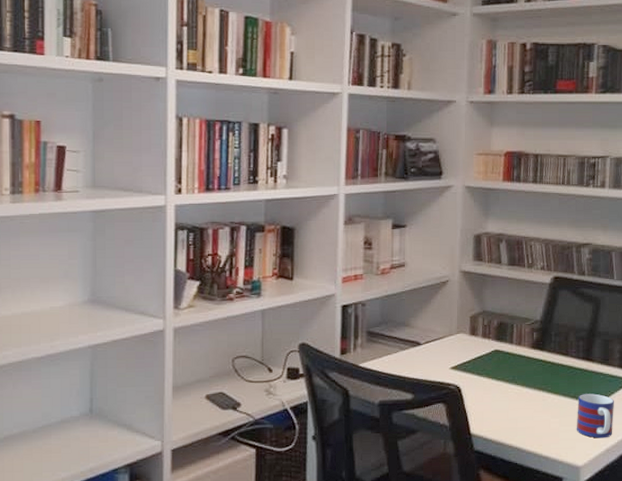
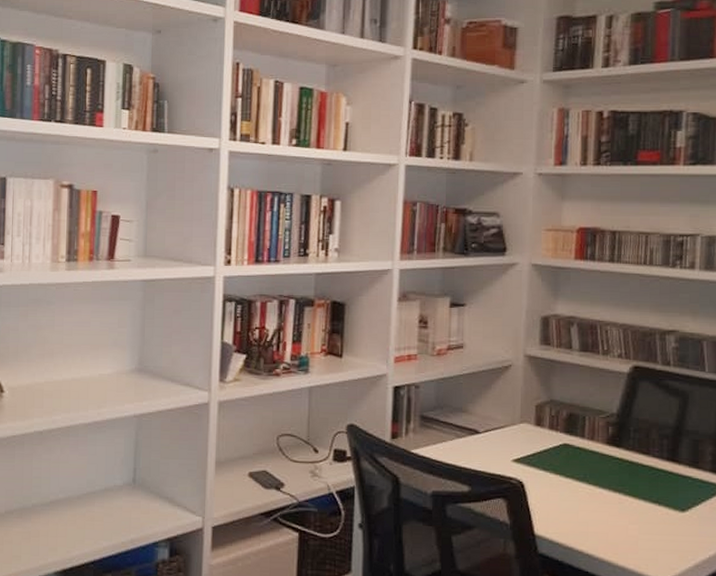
mug: present [576,393,614,438] -> none [658,499,705,552]

